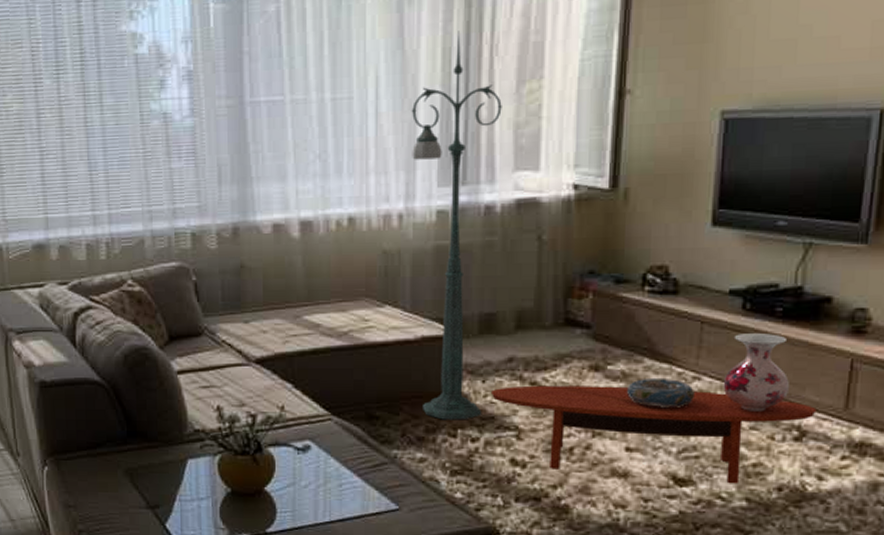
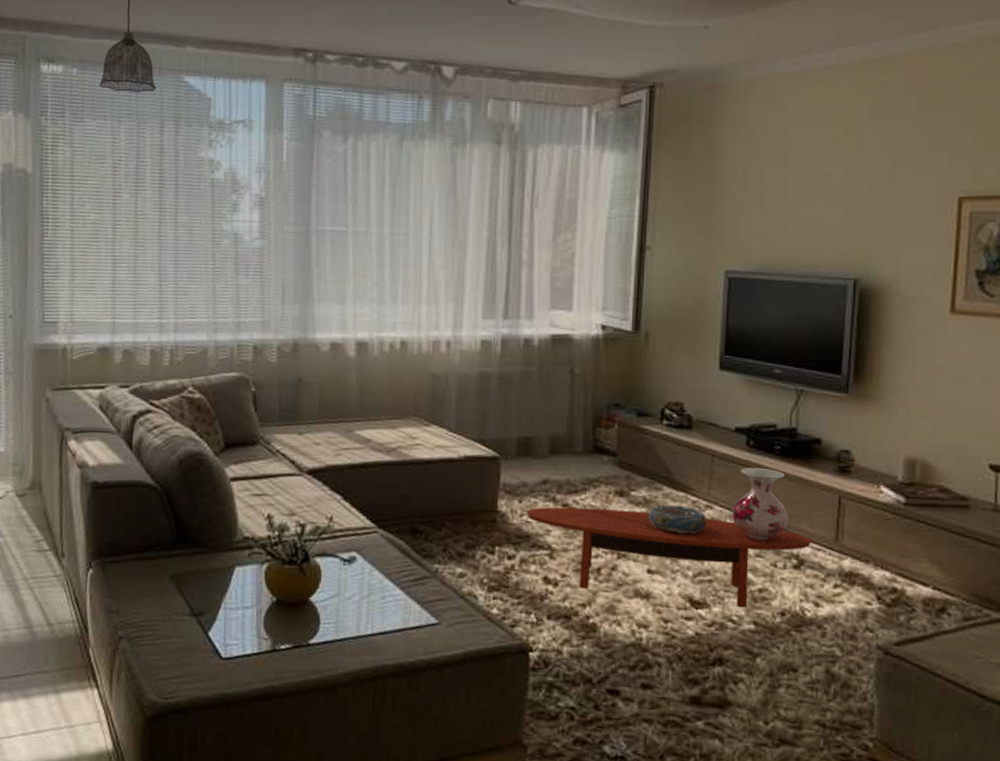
floor lamp: present [411,31,502,420] -> none [460,184,540,537]

